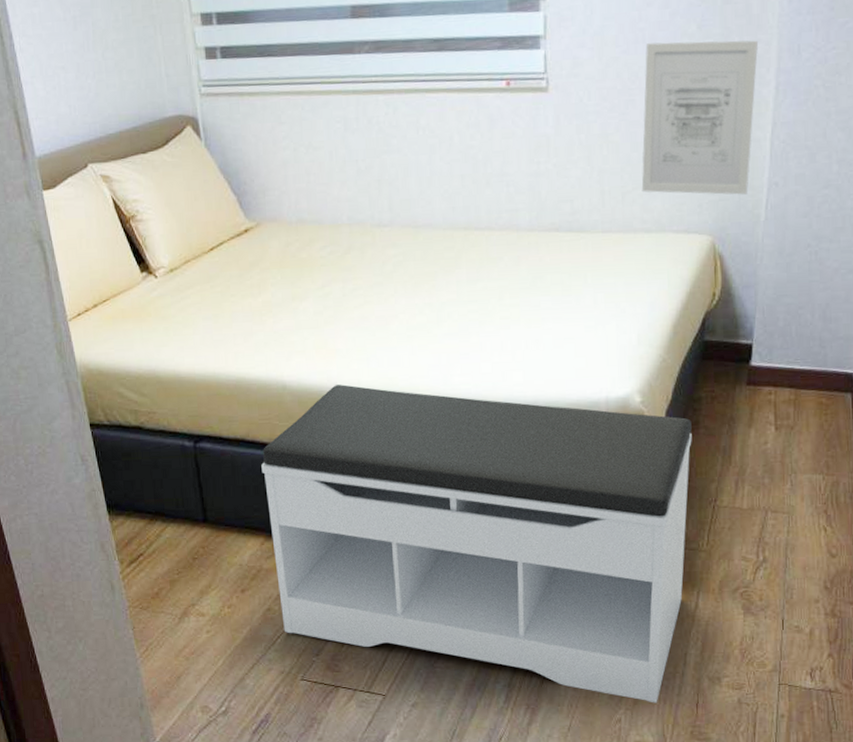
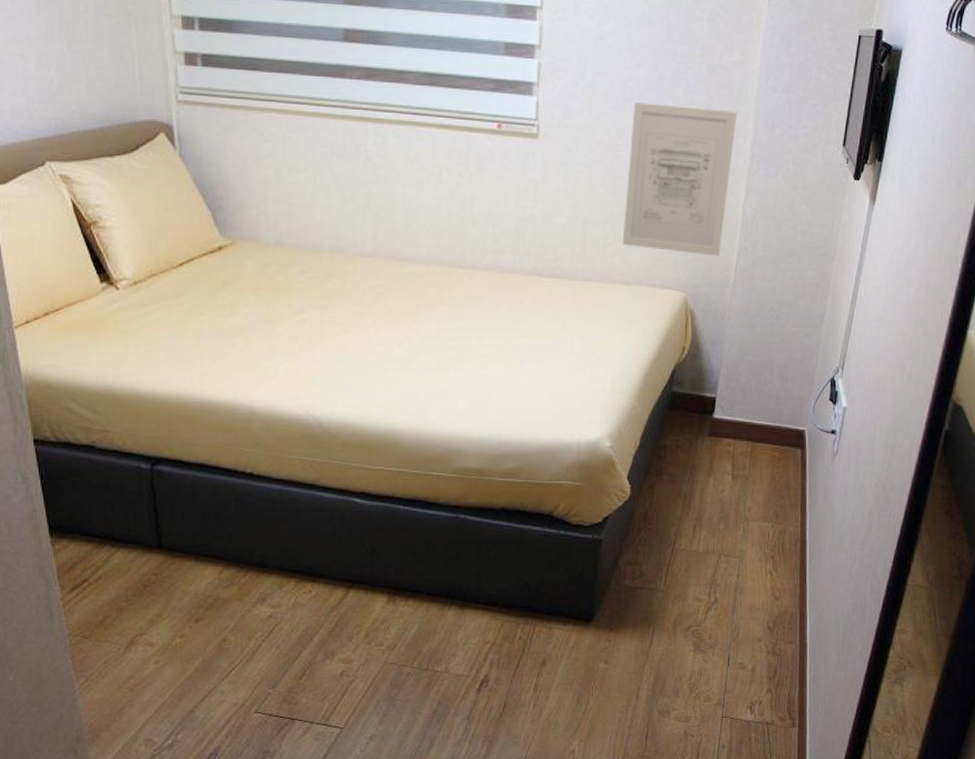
bench: present [261,384,692,703] -> none [224,413,656,735]

